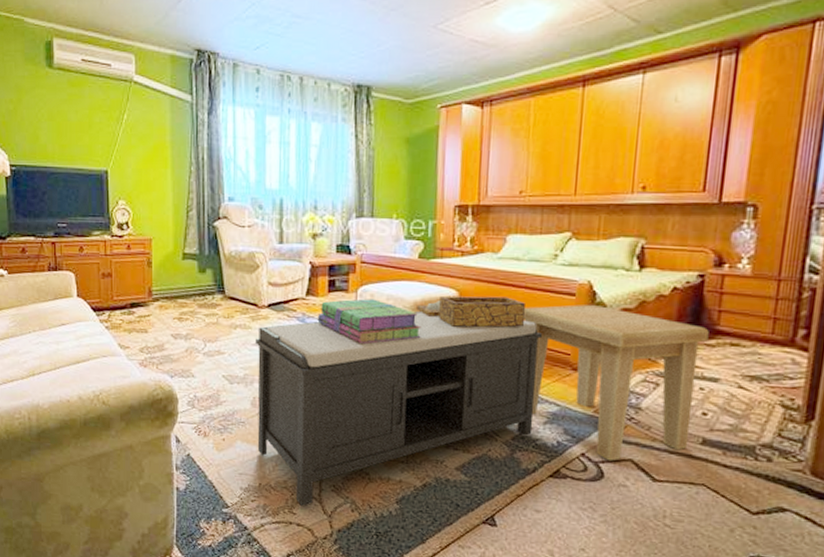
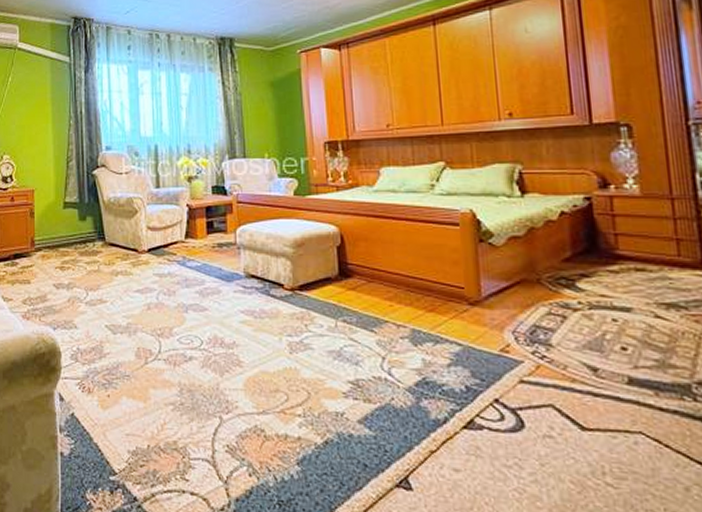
bench: present [255,311,543,507] -> none [136,249,437,472]
stack of books: present [317,299,421,345] -> none [198,239,305,287]
decorative box: present [416,296,525,328] -> none [297,230,410,264]
side table: present [522,304,709,461] -> none [407,235,613,408]

